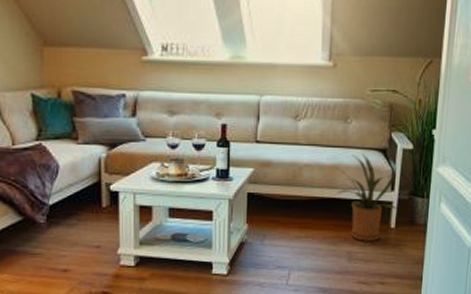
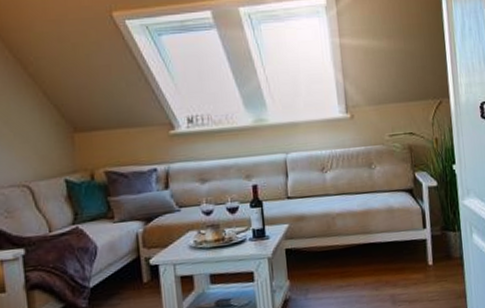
house plant: present [335,153,398,241] -> none [367,196,433,283]

